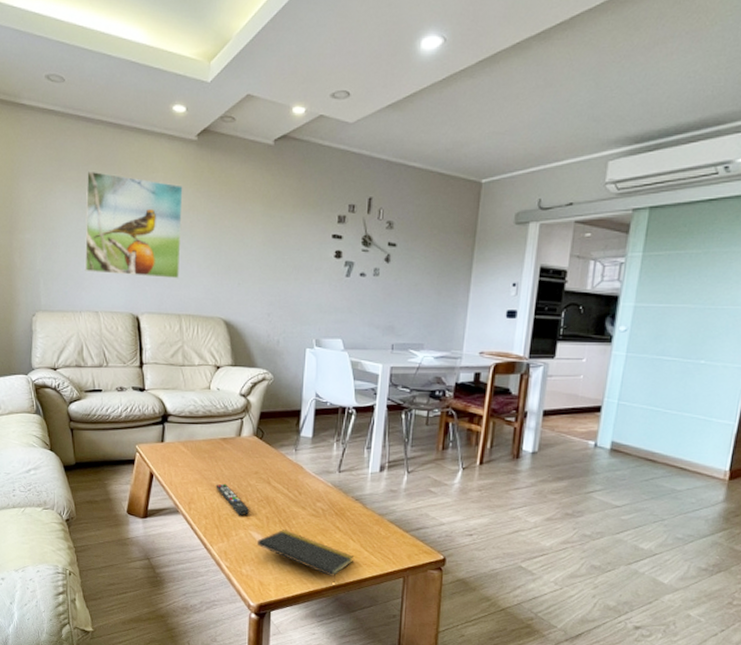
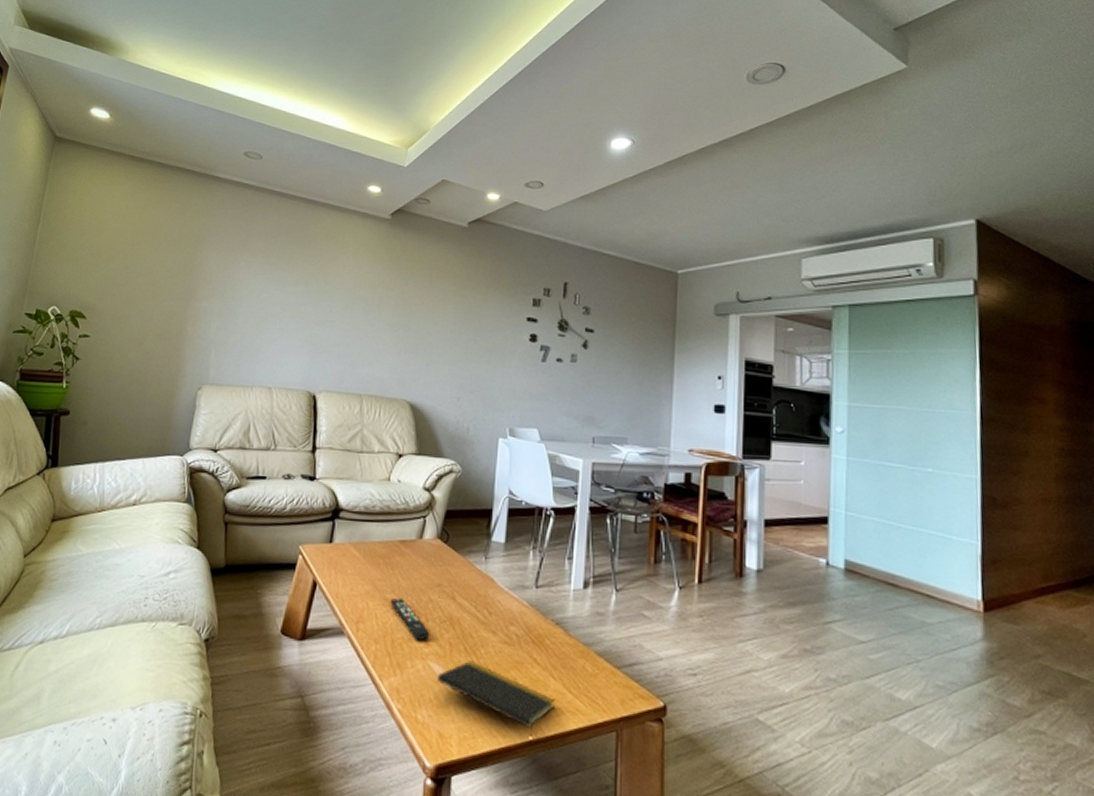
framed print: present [84,171,183,279] -> none [262,242,373,356]

